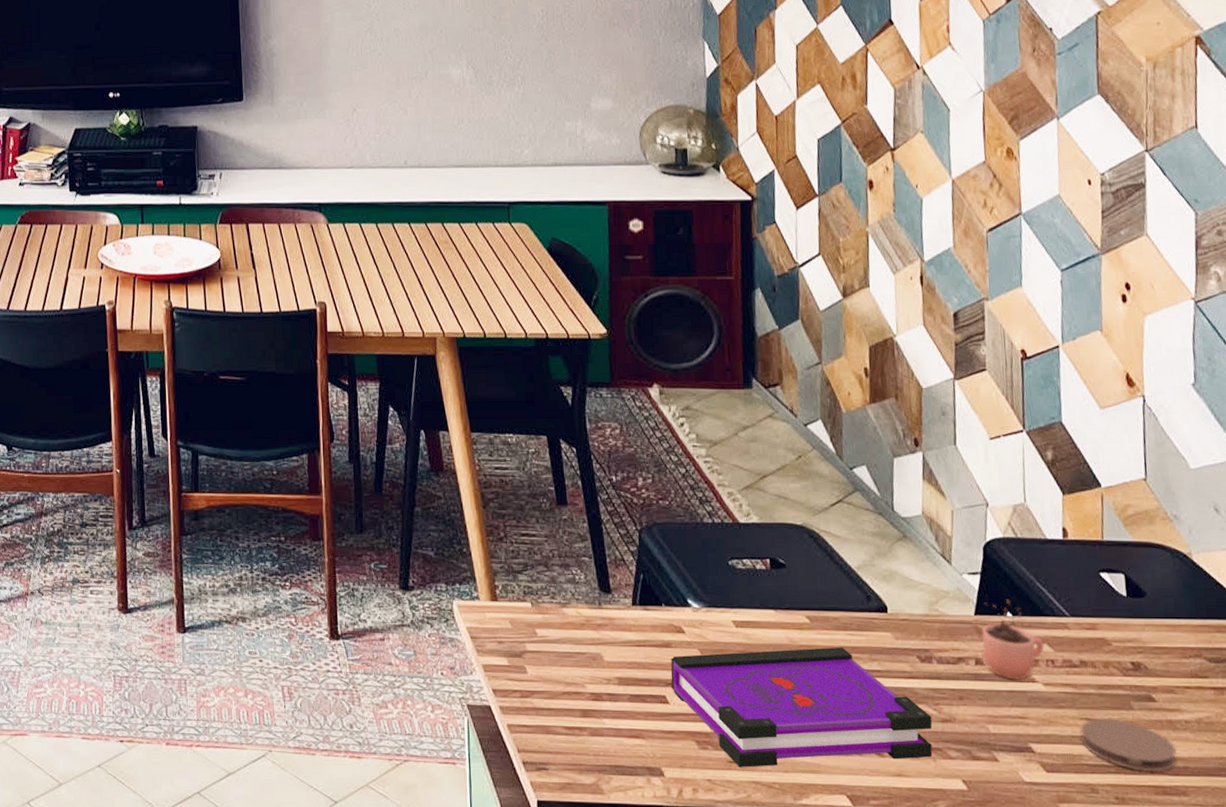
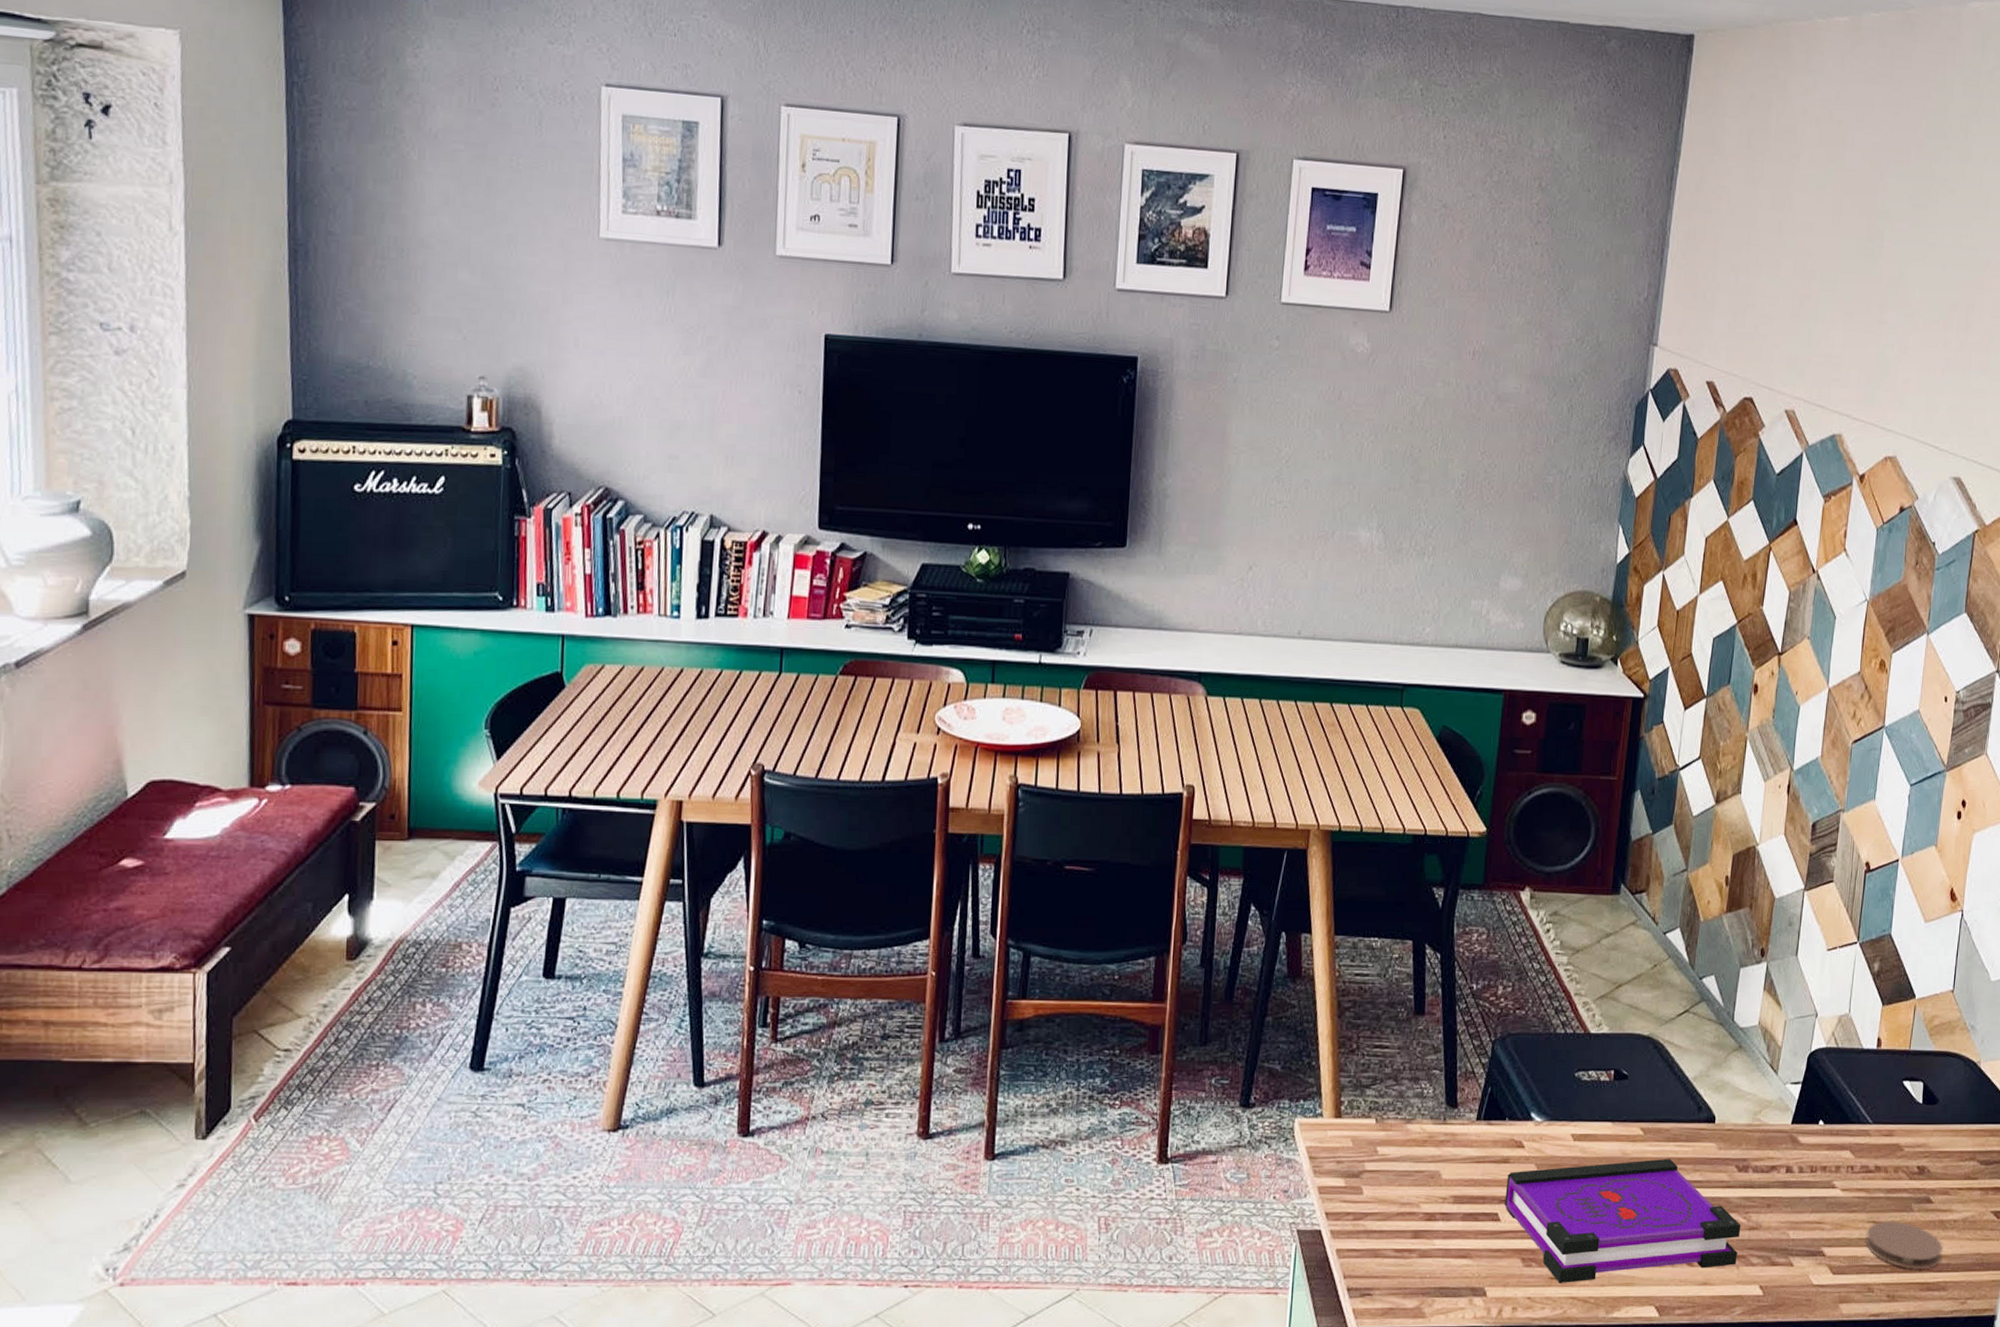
cocoa: present [981,599,1045,680] -> none [1792,1108,1848,1186]

